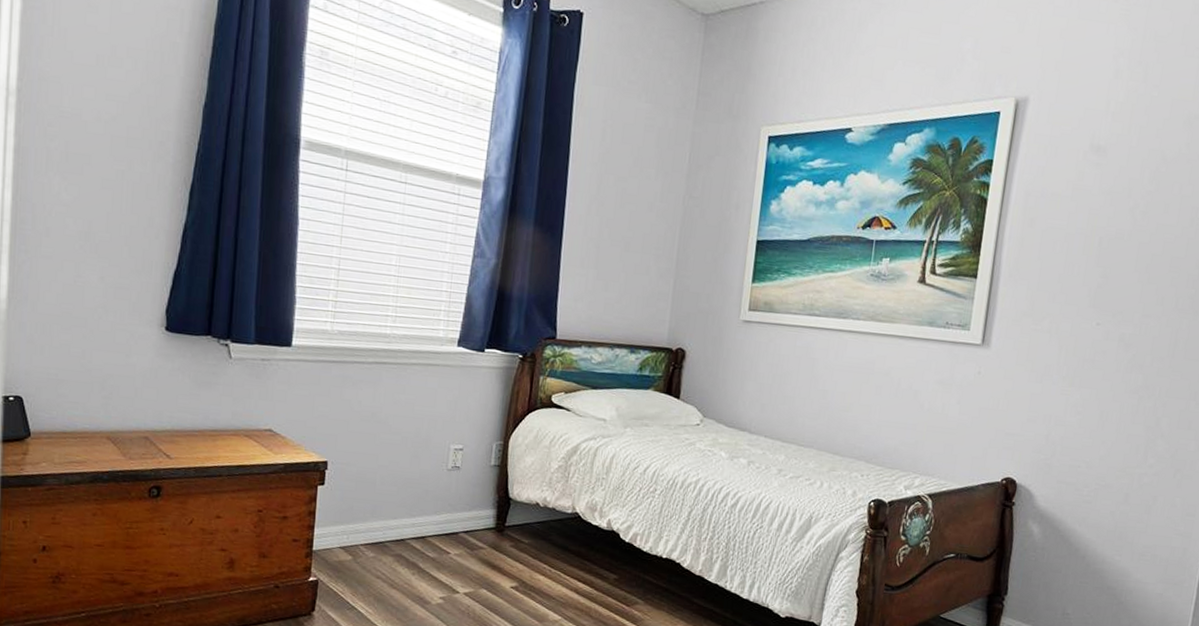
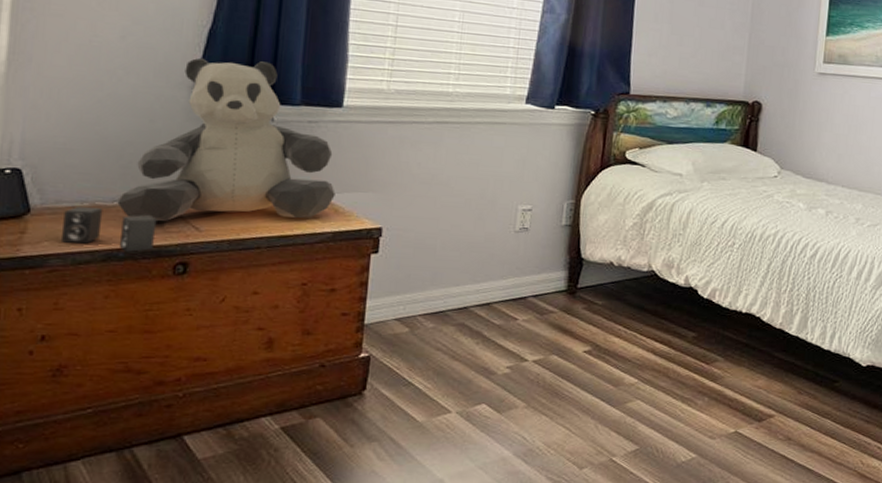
speaker: none [55,432,134,476] -> present [60,207,157,253]
teddy bear: none [101,297,286,450] -> present [117,57,336,222]

